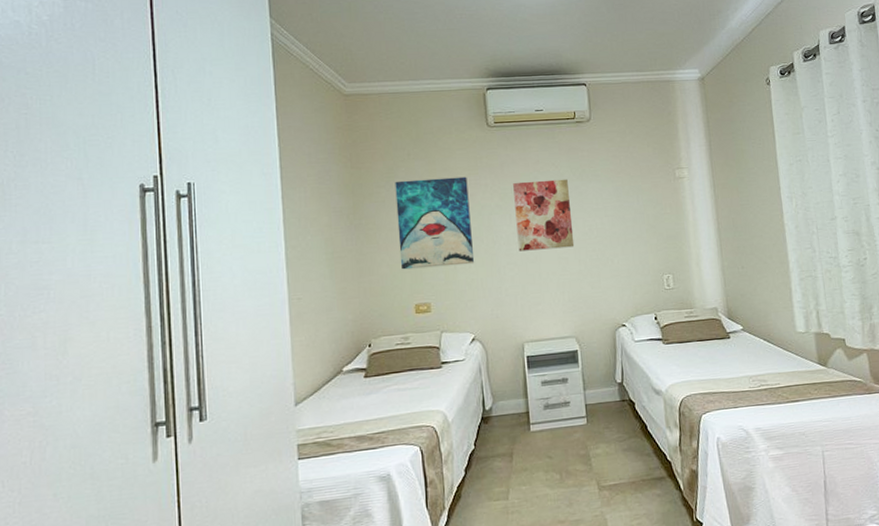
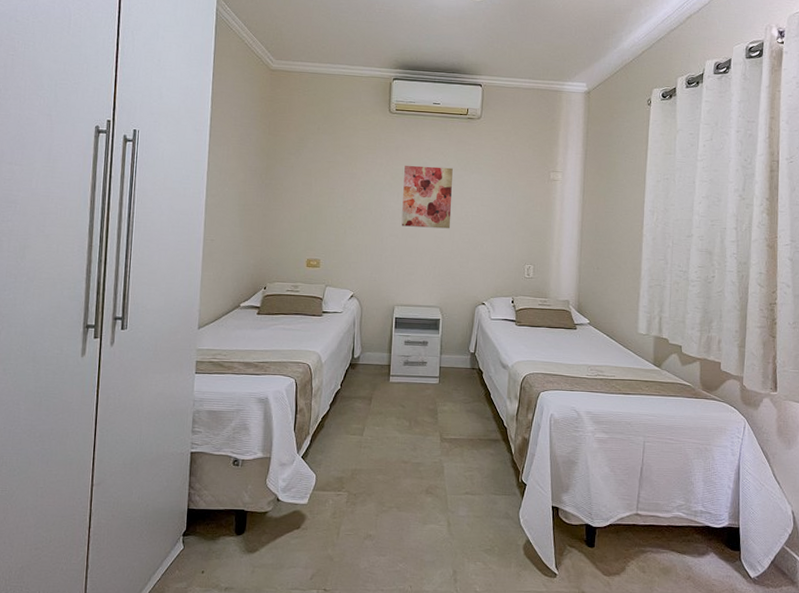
wall art: present [395,176,475,270] -> none [299,150,366,232]

